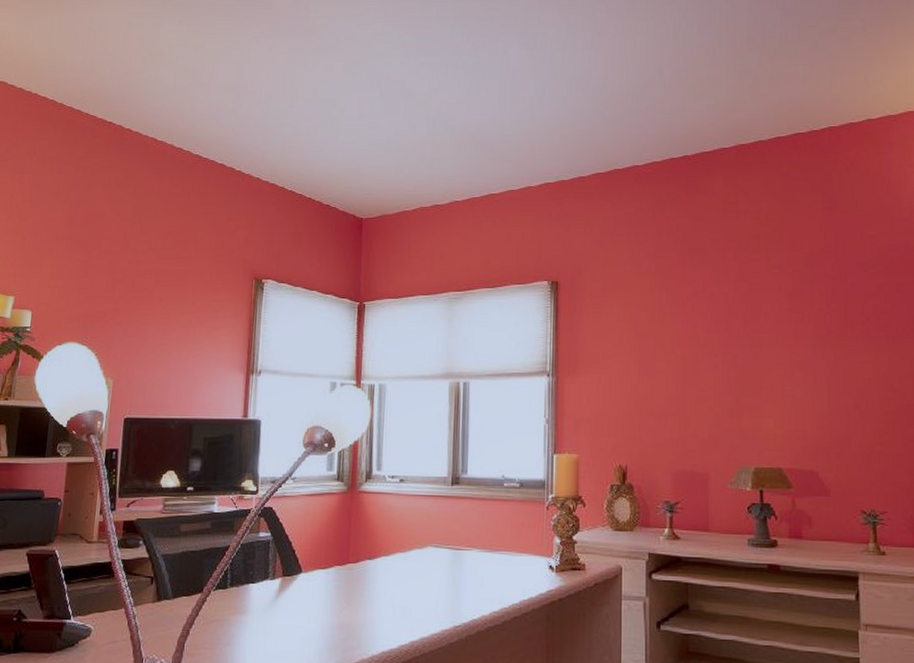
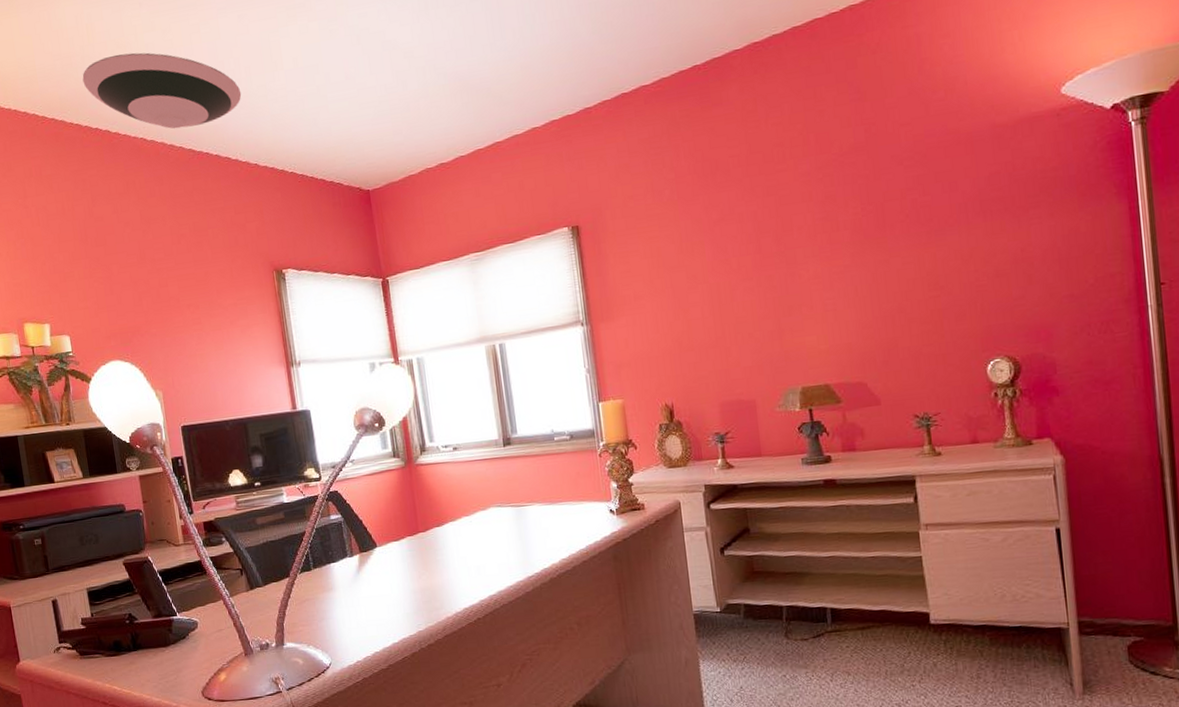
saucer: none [108,60,258,135] -> present [82,52,242,129]

